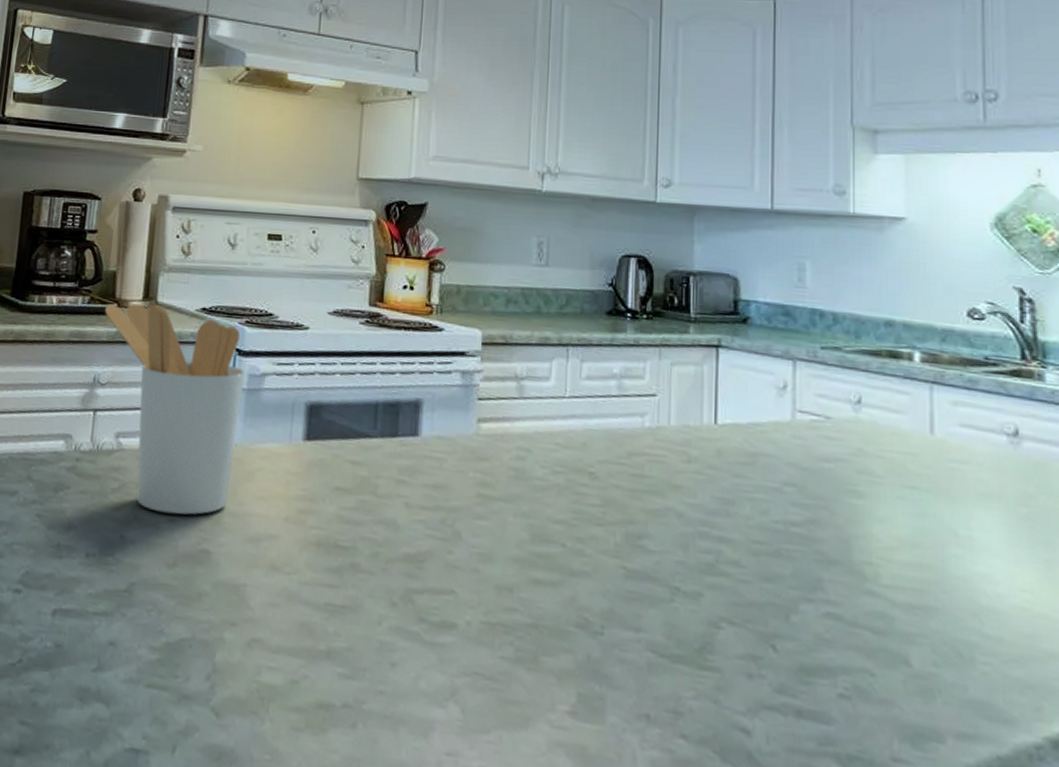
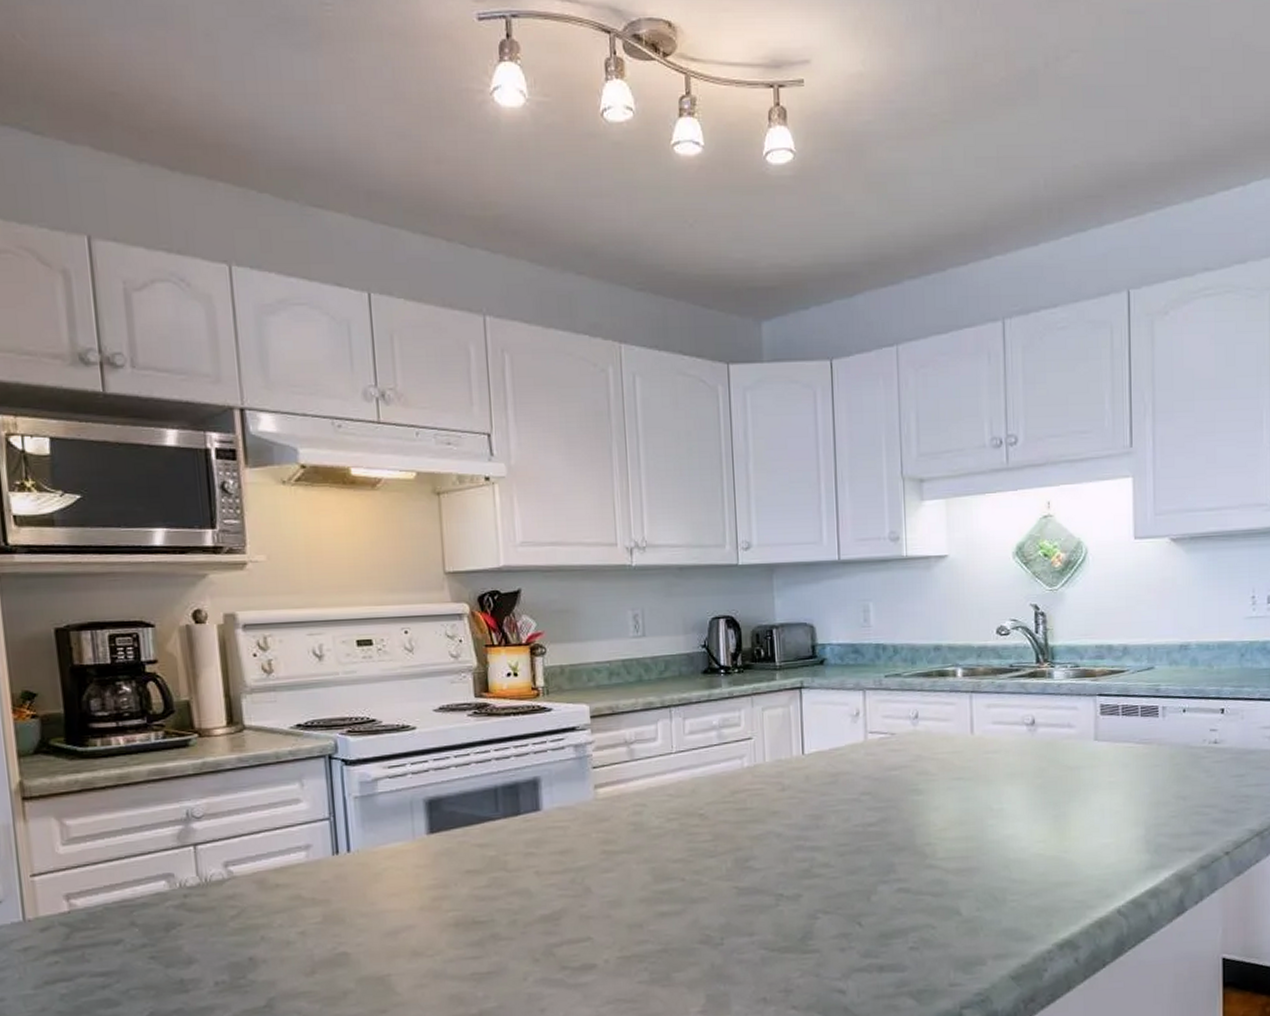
utensil holder: present [104,303,245,515] -> none [183,728,358,929]

